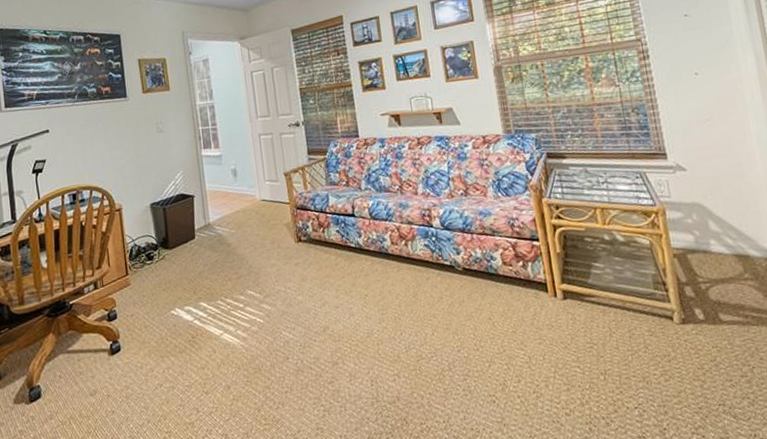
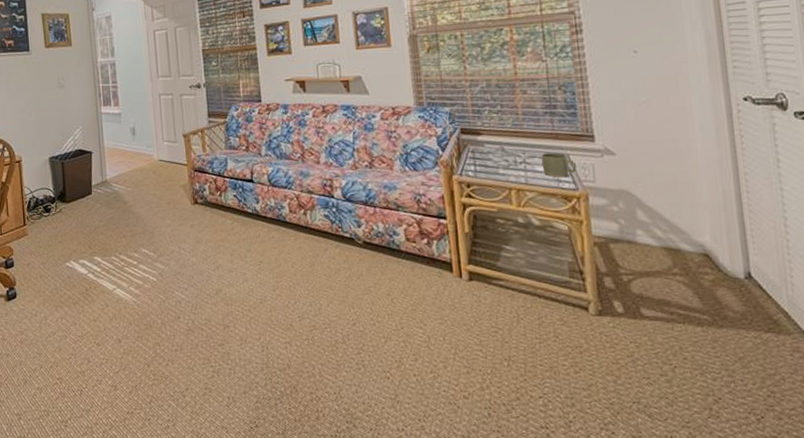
mug: none [621,171,654,195] -> present [541,153,577,178]

